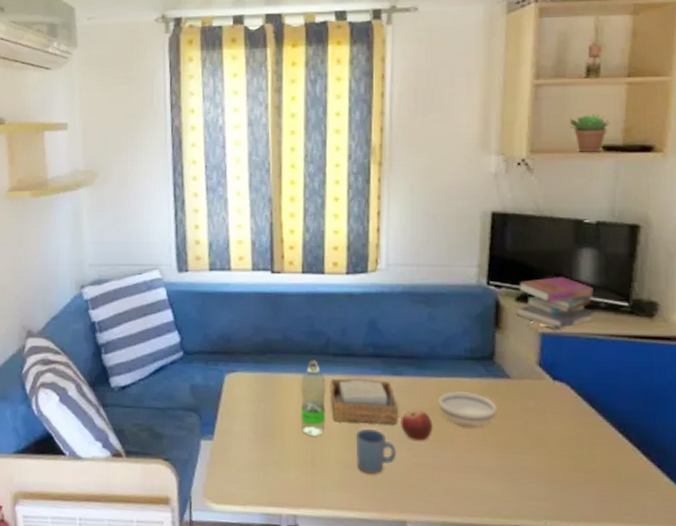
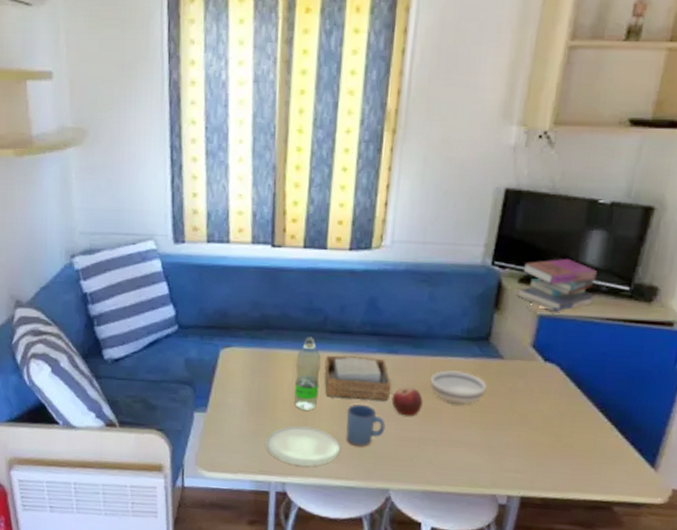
plate: none [275,453,351,498] -> present [266,426,340,467]
succulent plant: present [569,114,610,152] -> none [599,82,642,126]

